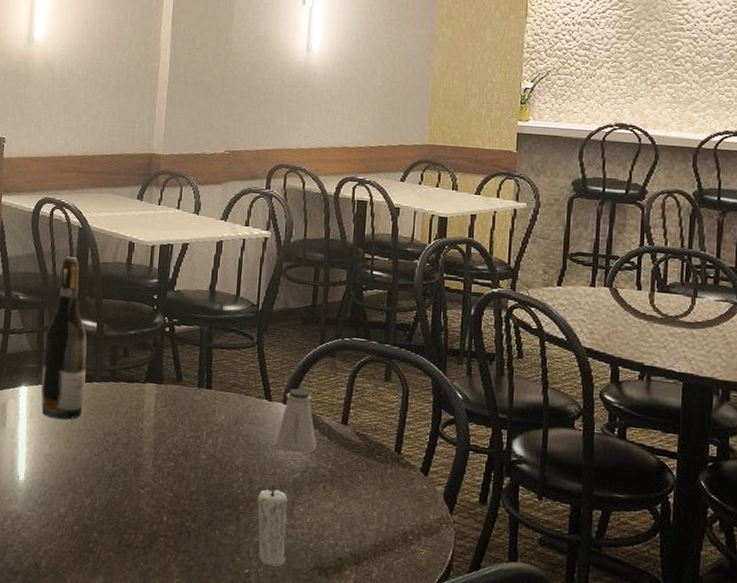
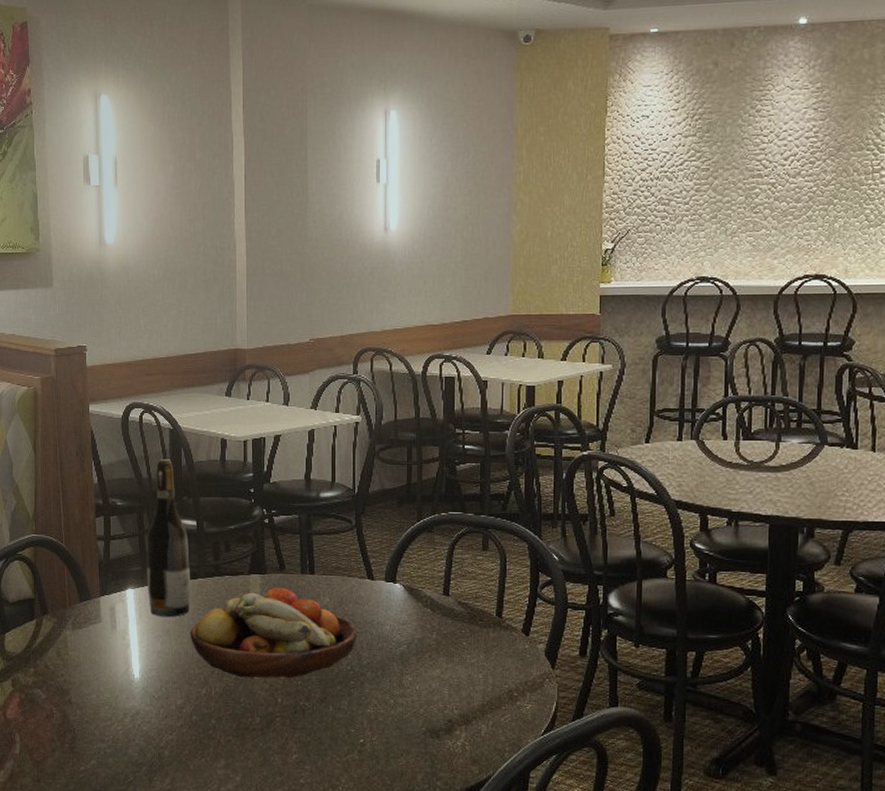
fruit bowl: none [79,398,251,496] -> present [189,587,358,678]
candle: present [257,485,288,567] -> none [367,659,398,734]
saltshaker: present [275,388,317,454] -> none [380,565,420,627]

